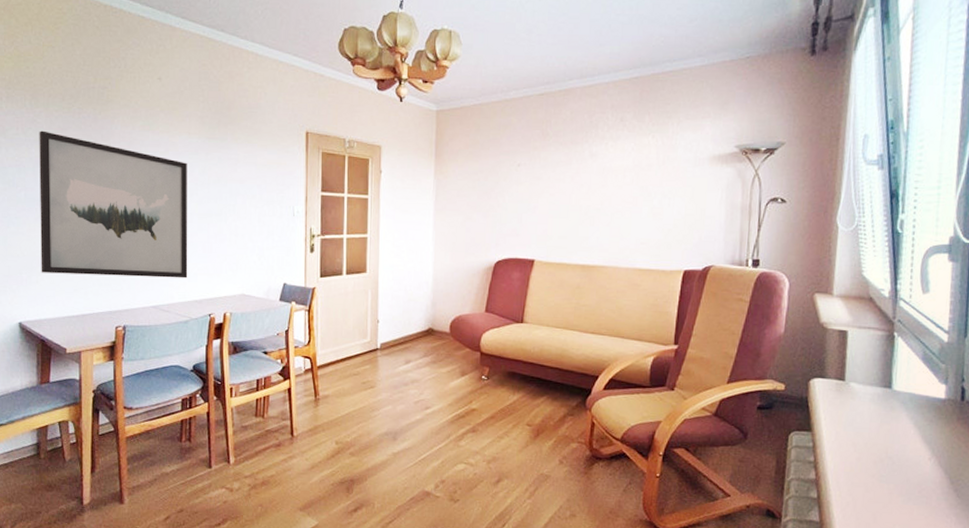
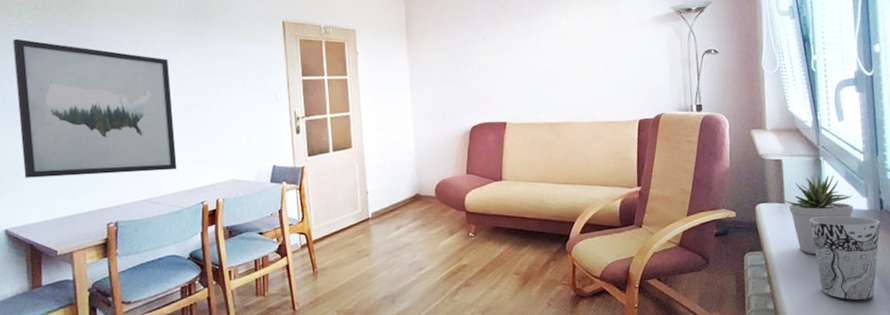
potted plant: none [844,352,929,443] -> present [784,174,853,255]
cup: none [872,400,959,501] -> present [810,215,880,300]

